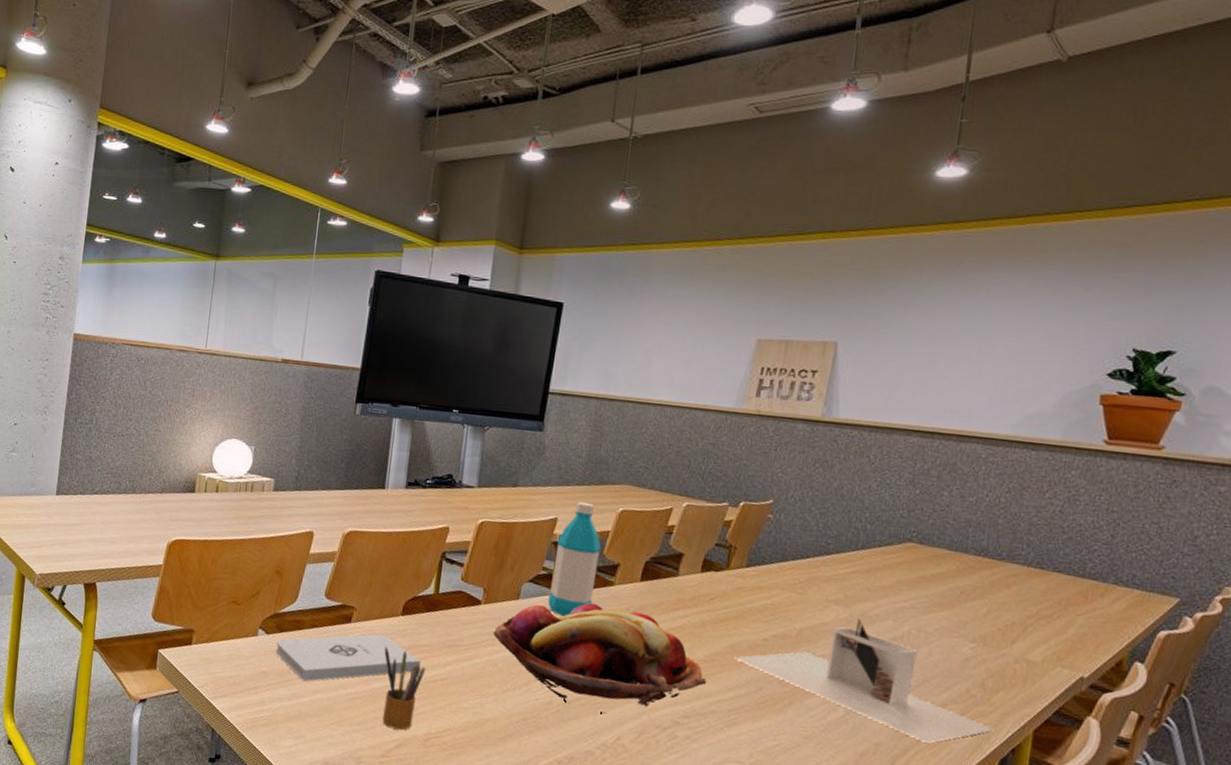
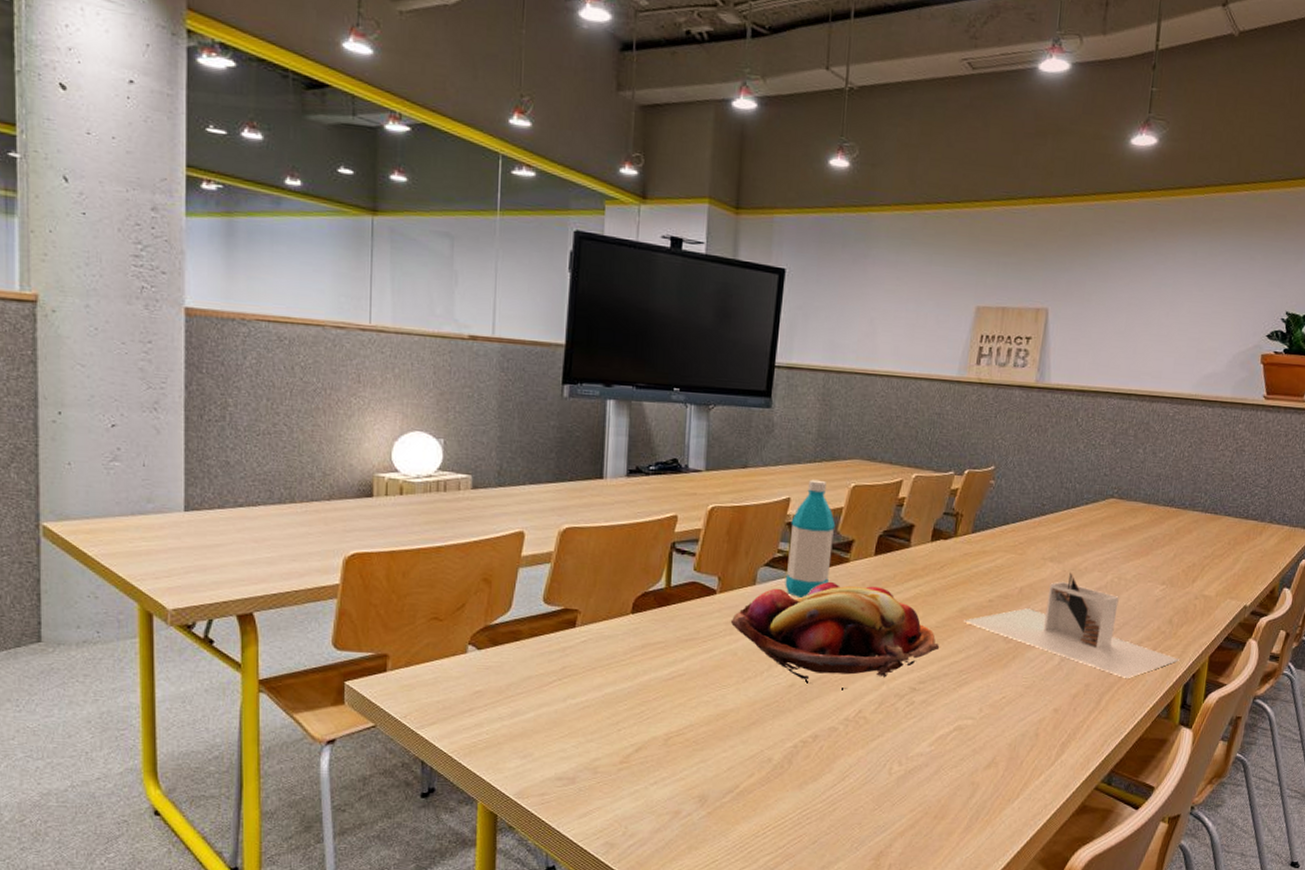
notepad: present [275,634,421,682] -> none [490,636,657,696]
pencil box: present [382,646,426,731] -> none [615,647,662,733]

